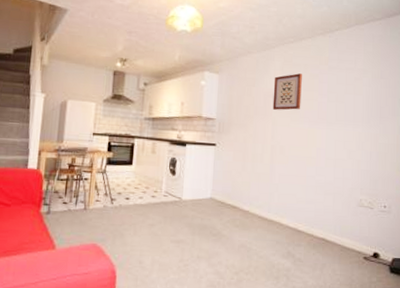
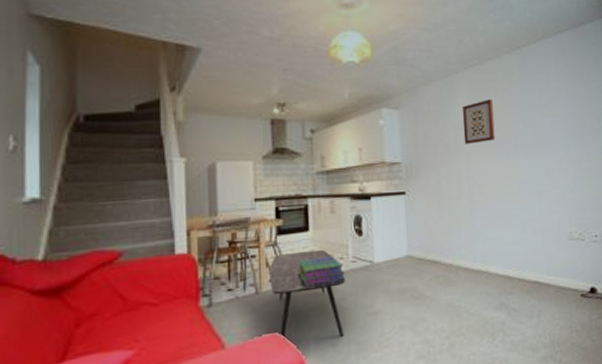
coffee table: none [96,180,156,257] -> present [269,249,345,340]
stack of books: none [119,187,157,210] -> present [297,256,345,286]

